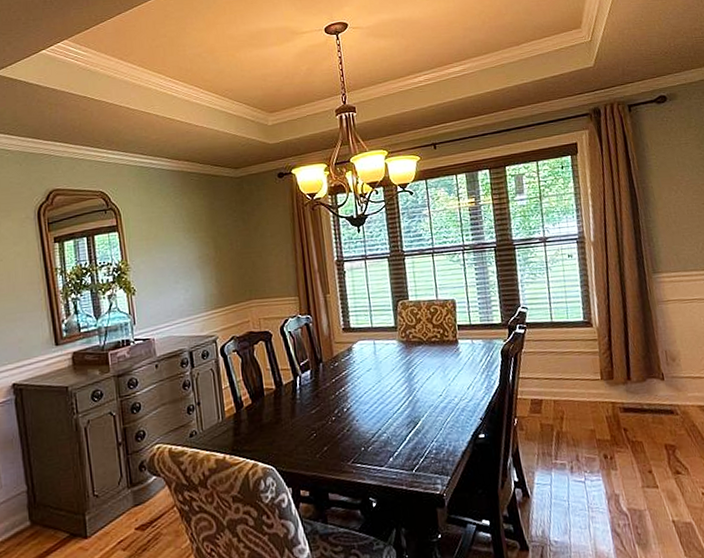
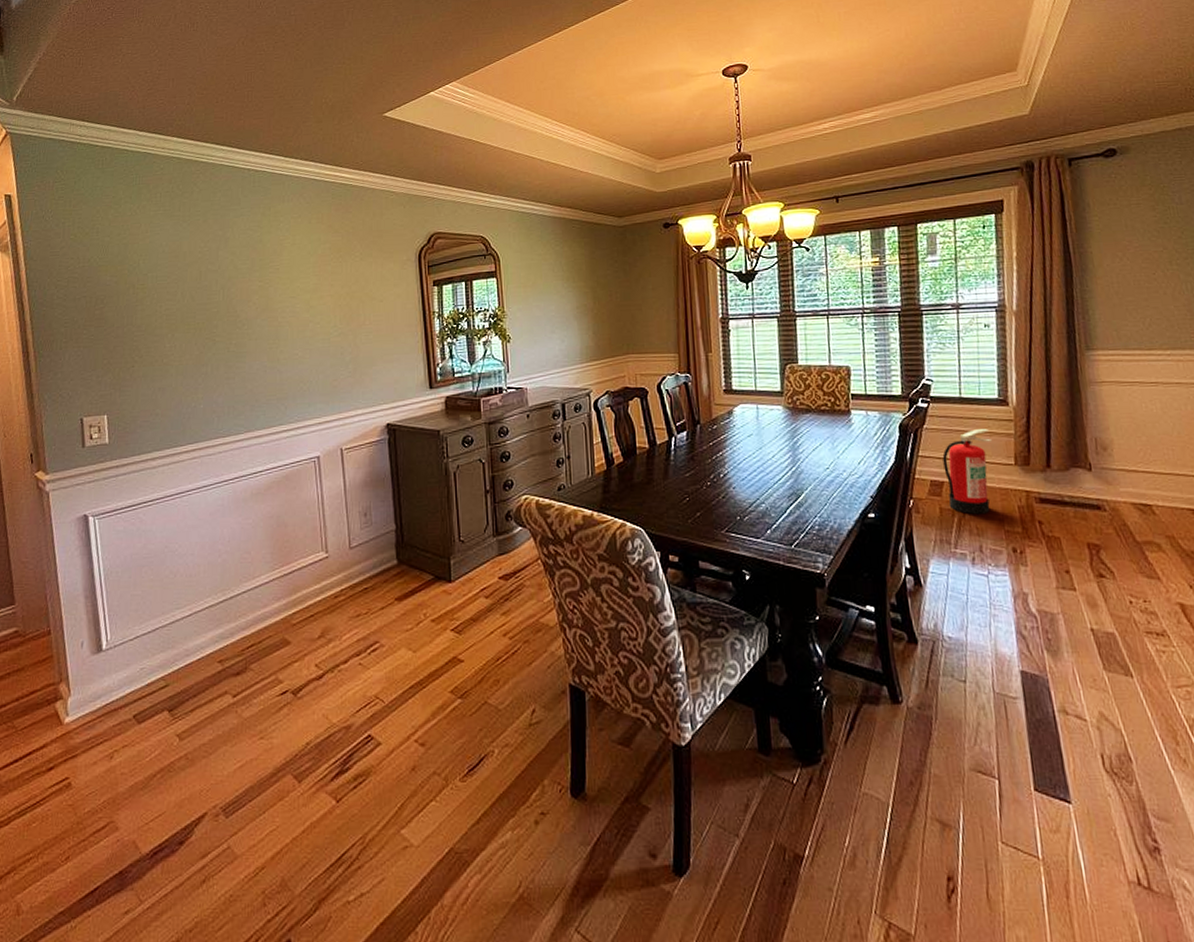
fire extinguisher: none [539,349,583,428] -> present [942,429,992,515]

